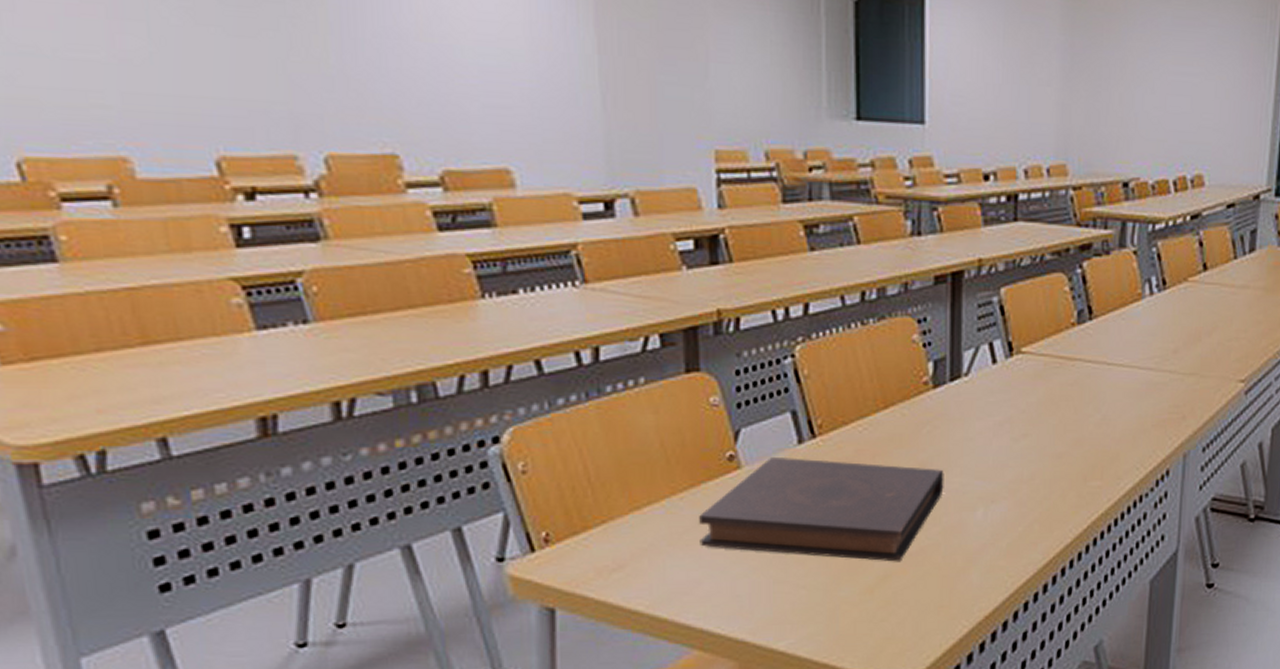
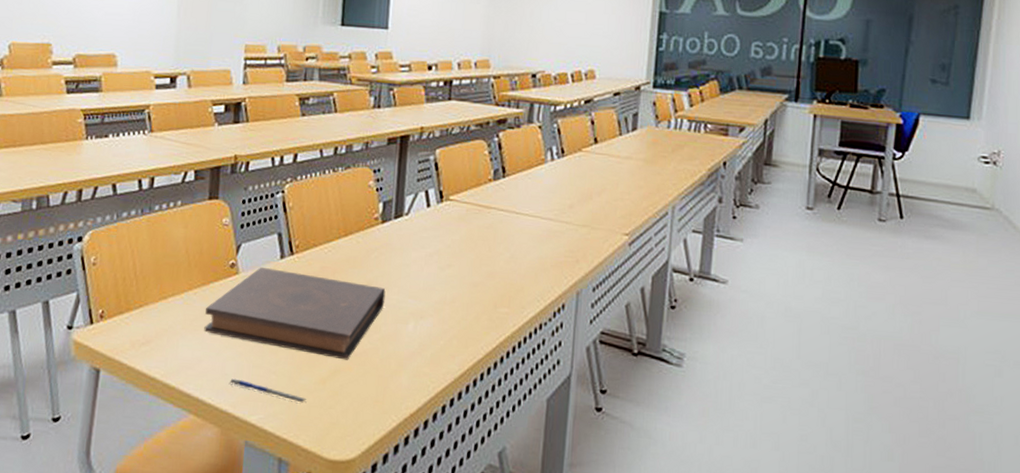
pen: none [744,599,851,621] -> present [229,378,307,404]

